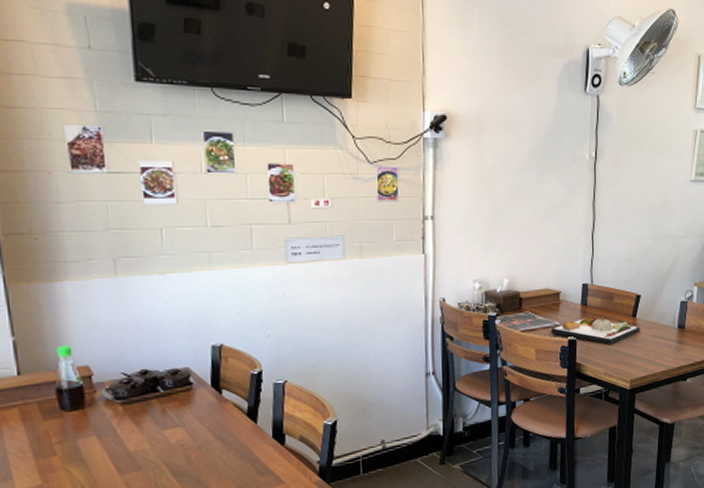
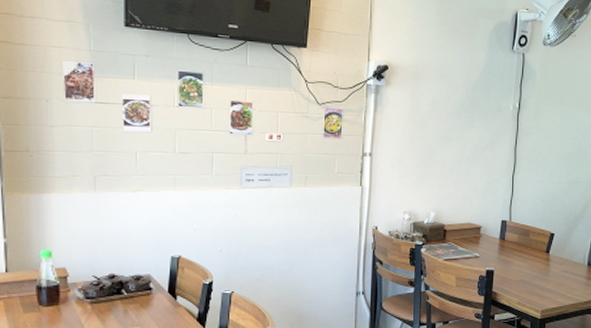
dinner plate: present [551,316,640,345] -> none [471,250,553,277]

